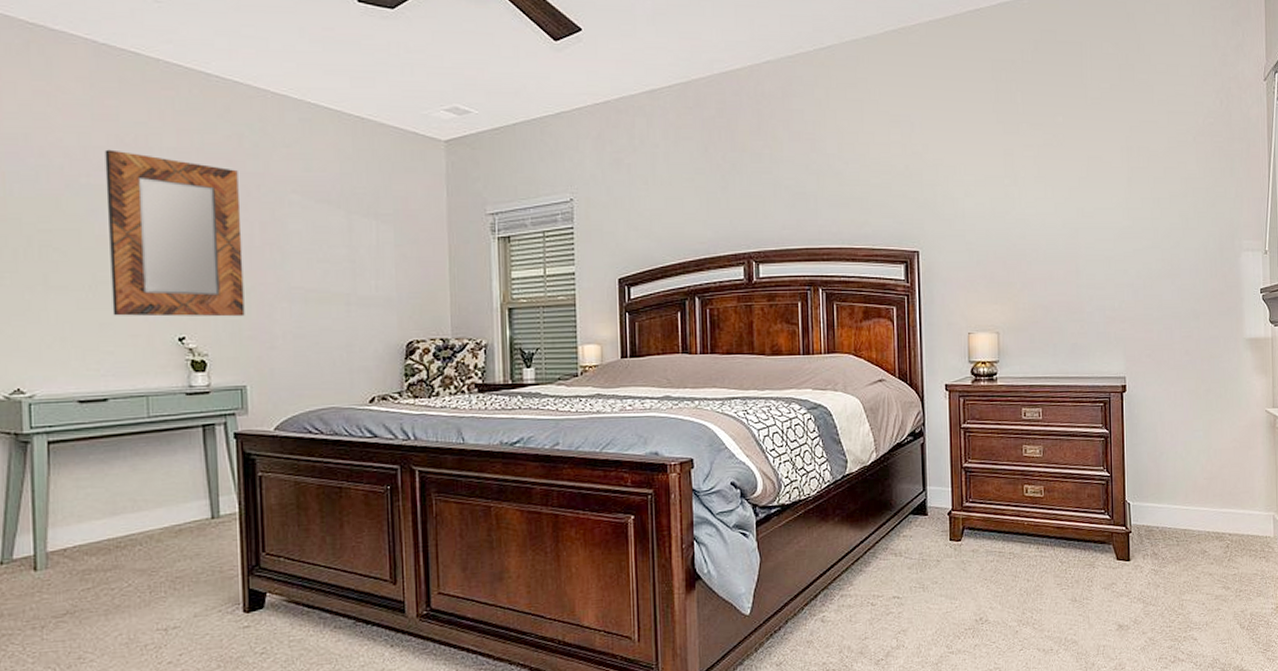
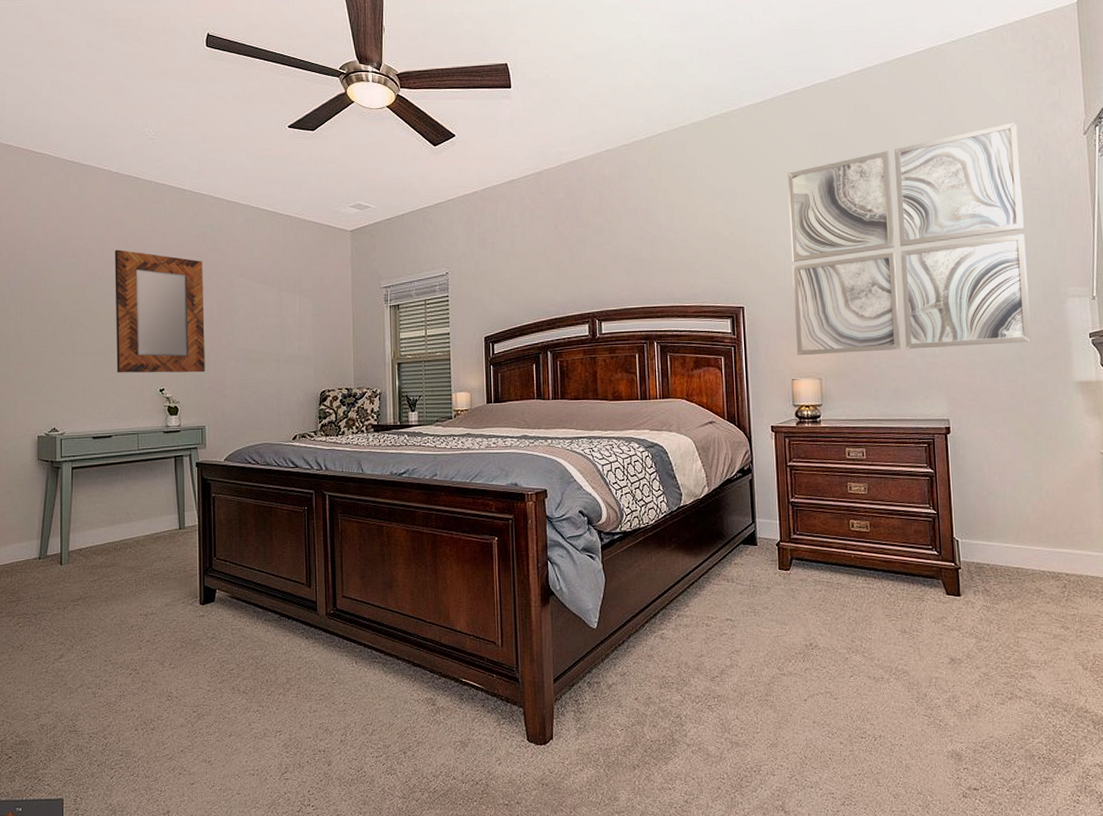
wall art: none [968,62,1207,307] -> present [787,122,1032,356]

